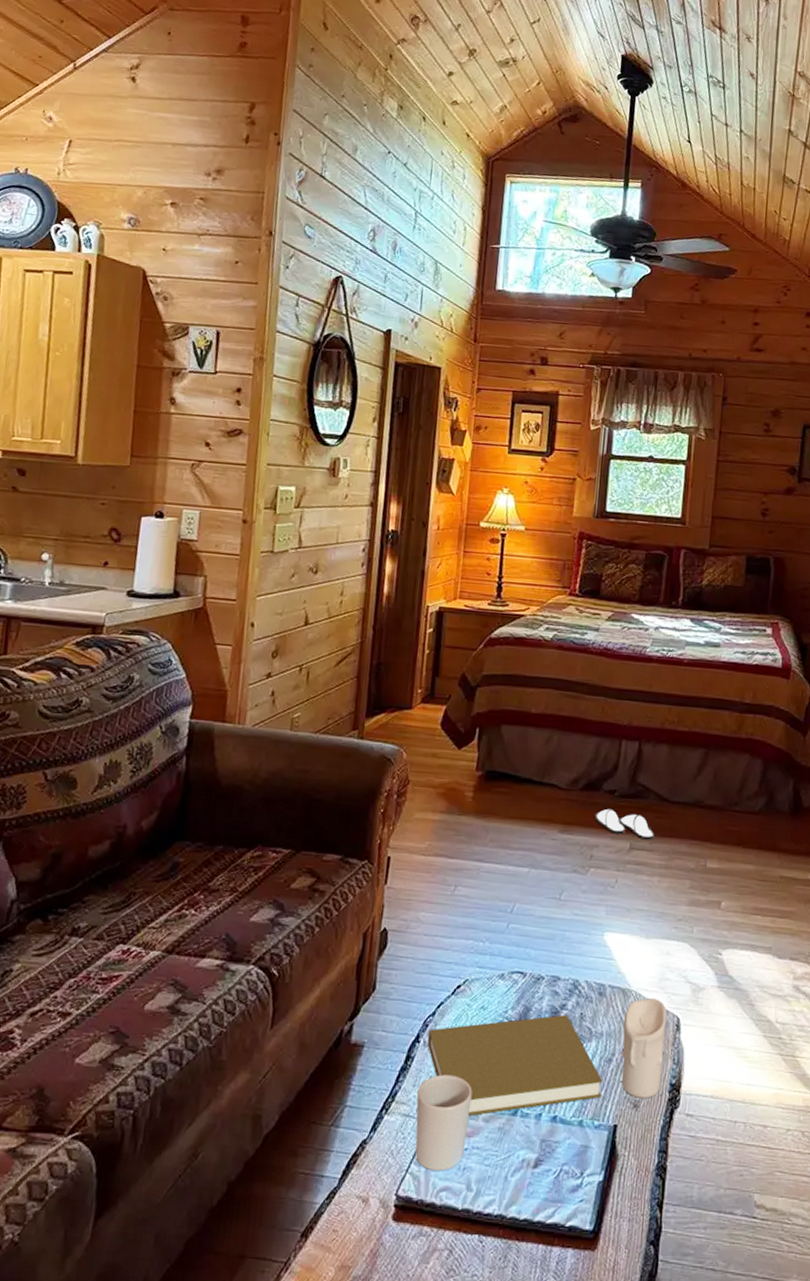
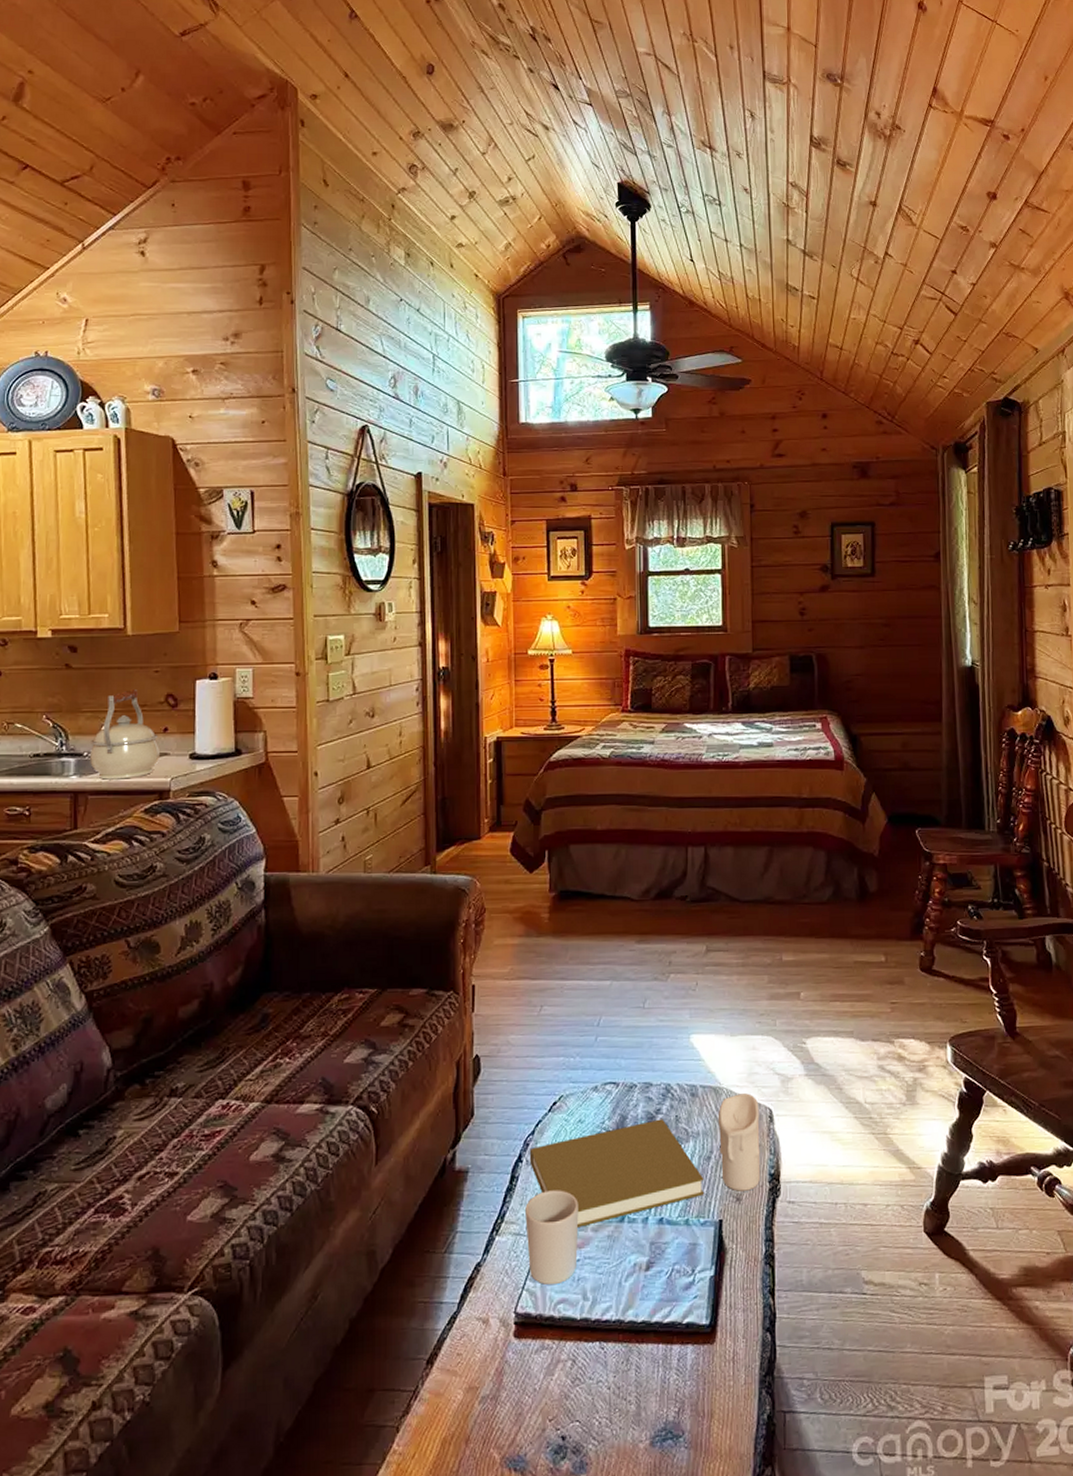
kettle: none [26,519,99,610] -> present [90,690,161,780]
slippers: present [595,808,655,840] -> none [669,914,729,941]

